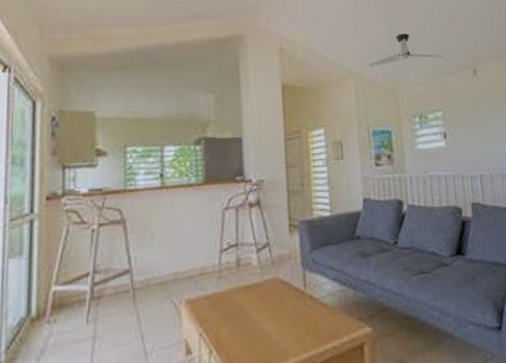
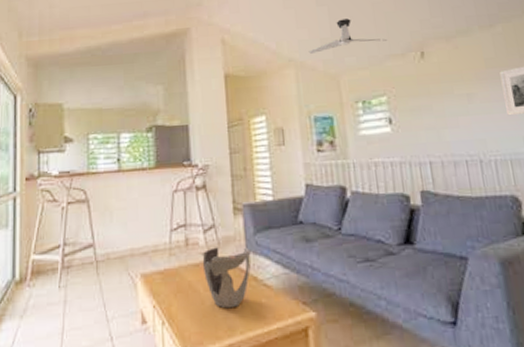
decorative bowl: none [253,265,307,331] -> present [200,247,251,309]

